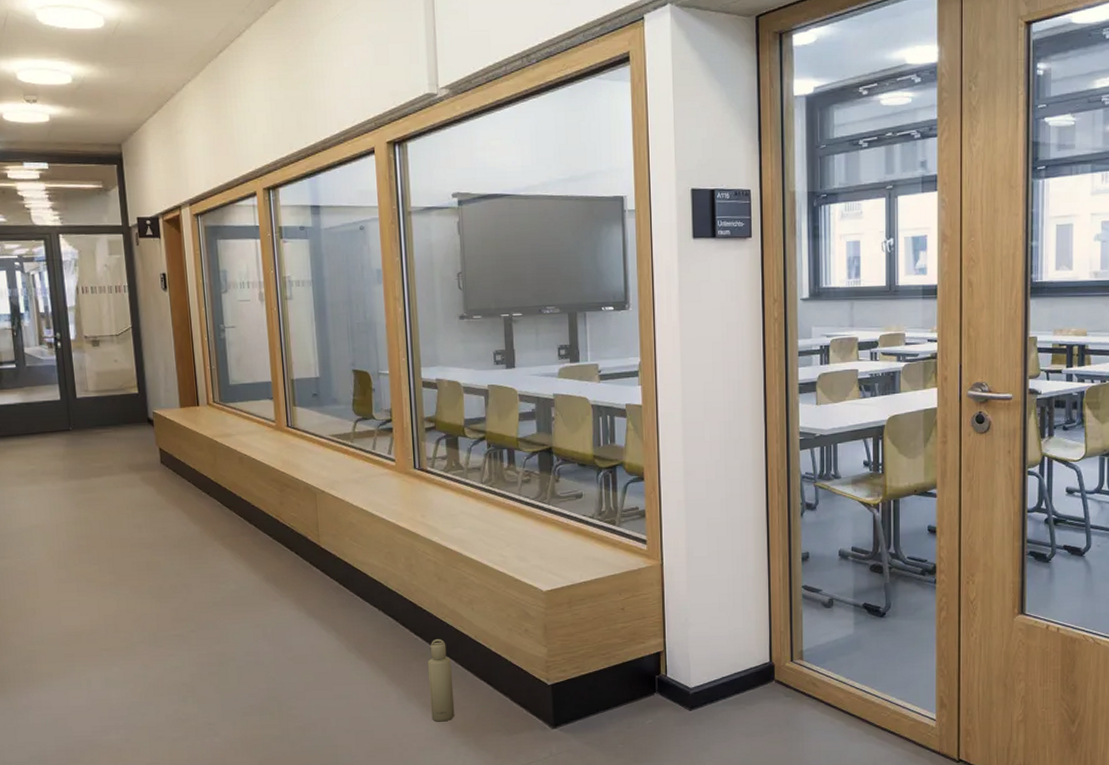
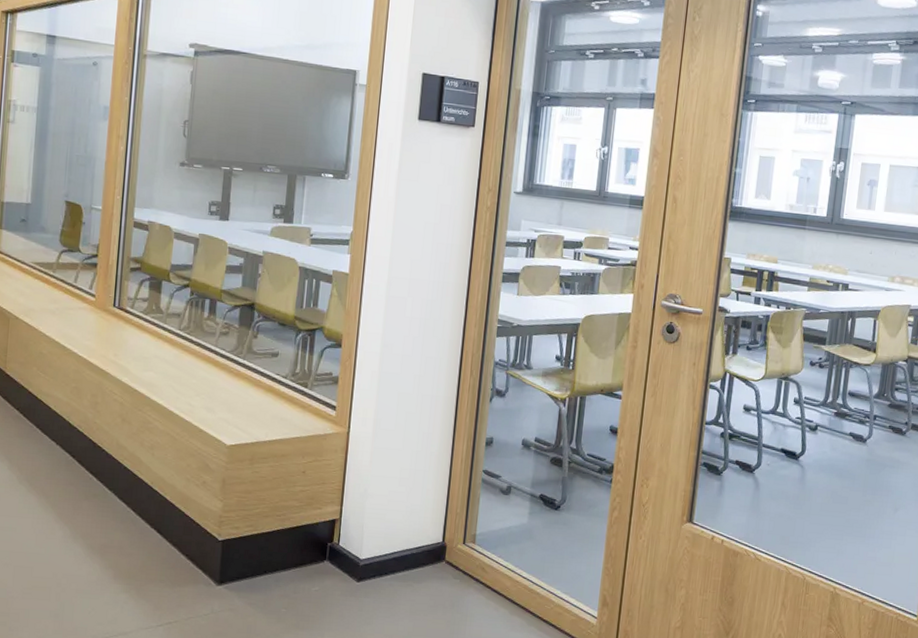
bottle: present [427,639,455,722] -> none [95,481,123,566]

